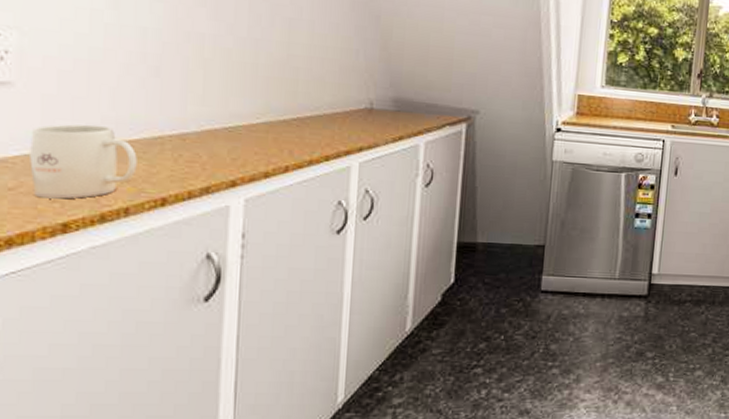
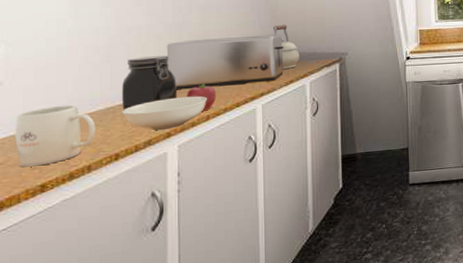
bowl: none [172,136,287,177] -> present [121,96,207,131]
jar: none [173,75,249,143] -> present [121,55,178,110]
toaster: none [236,62,395,135] -> present [166,34,284,90]
fruit: none [260,124,300,160] -> present [187,84,217,111]
kettle: none [382,60,415,121] -> present [273,24,300,69]

